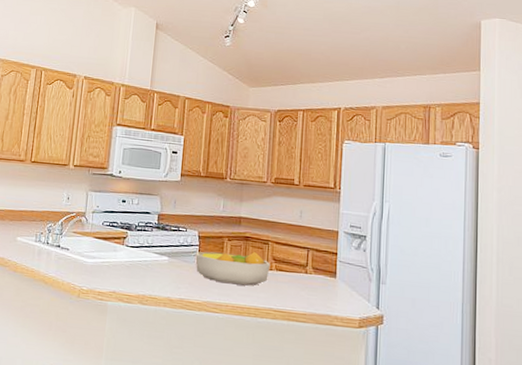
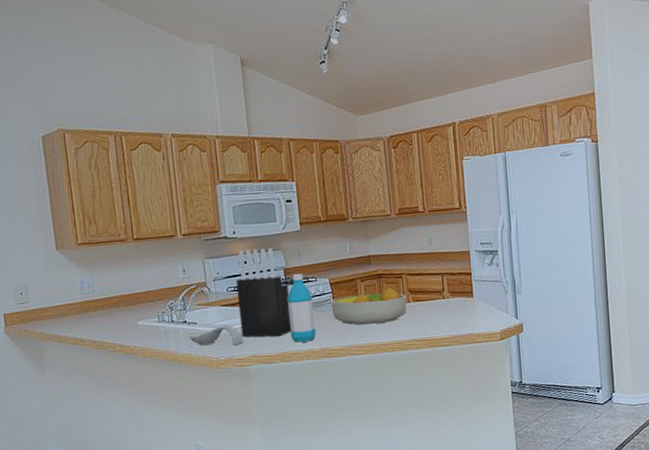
spoon rest: none [59,256,108,278] -> present [189,324,243,346]
knife block: none [107,189,159,279] -> present [235,248,292,338]
water bottle: none [152,221,181,290] -> present [287,274,317,343]

